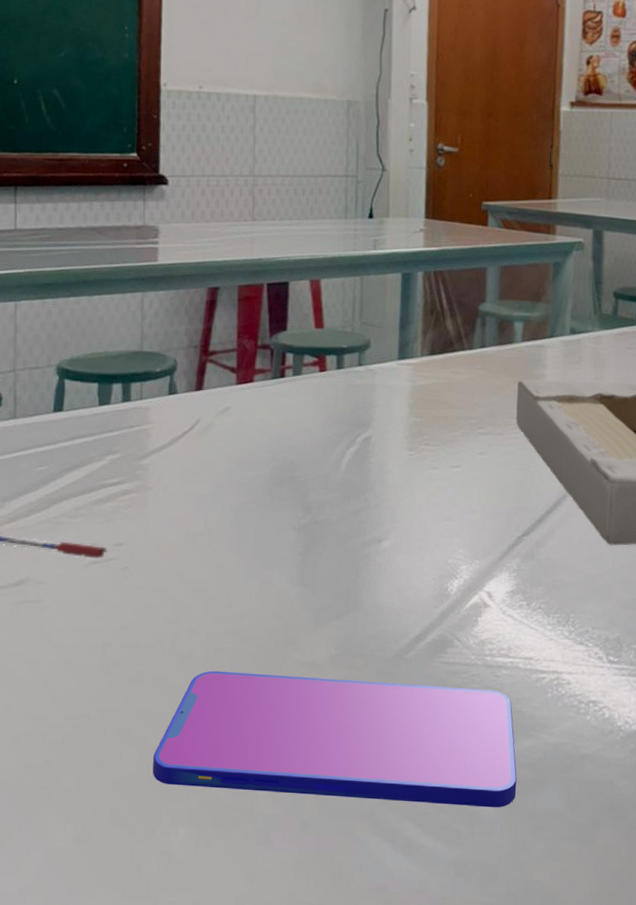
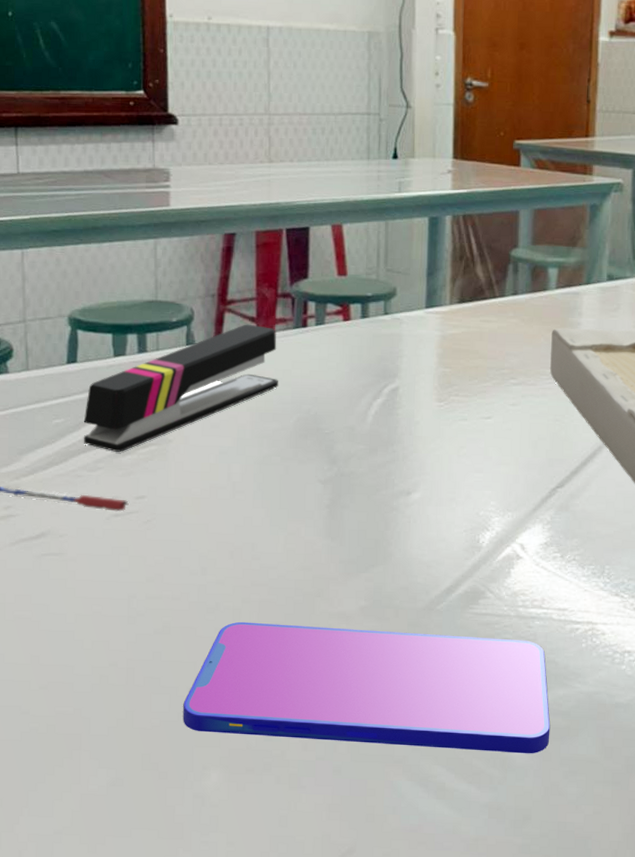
stapler: none [65,374,257,499] -> present [83,324,279,452]

